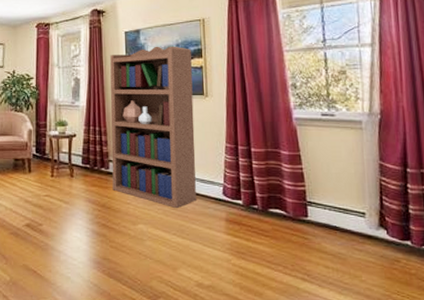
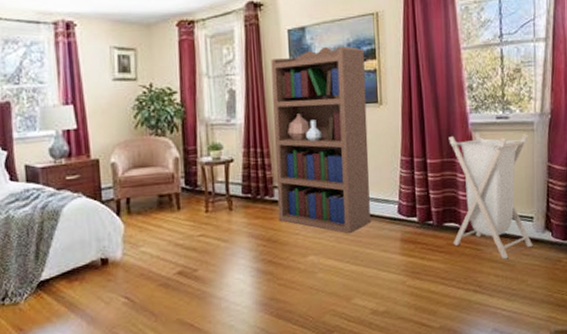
laundry hamper: none [272,127,366,252] -> present [448,132,533,260]

